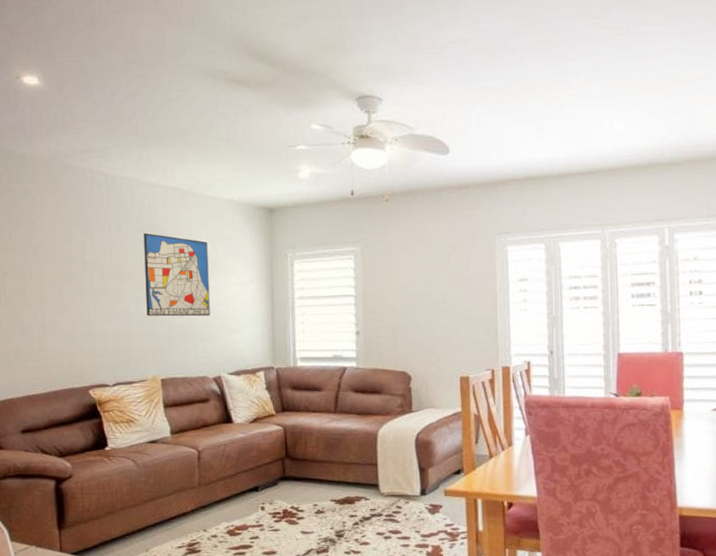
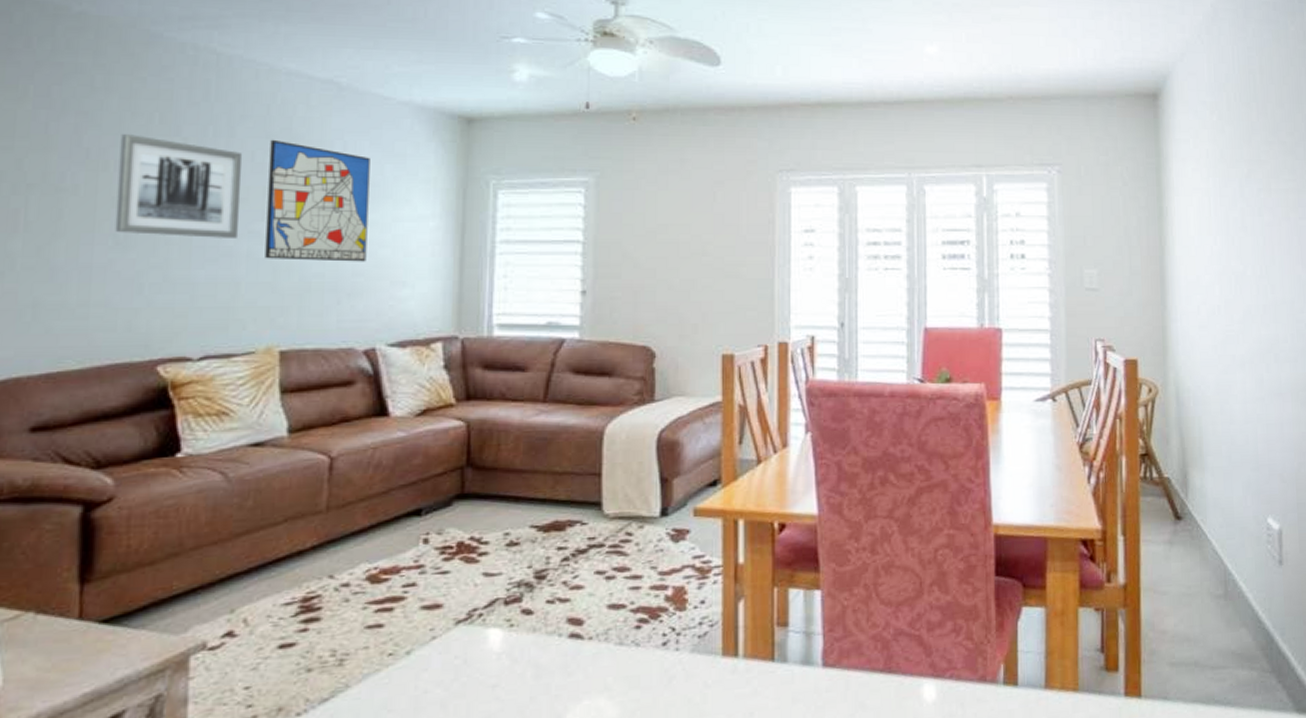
wall art: none [53,235,129,303] -> present [115,134,241,238]

